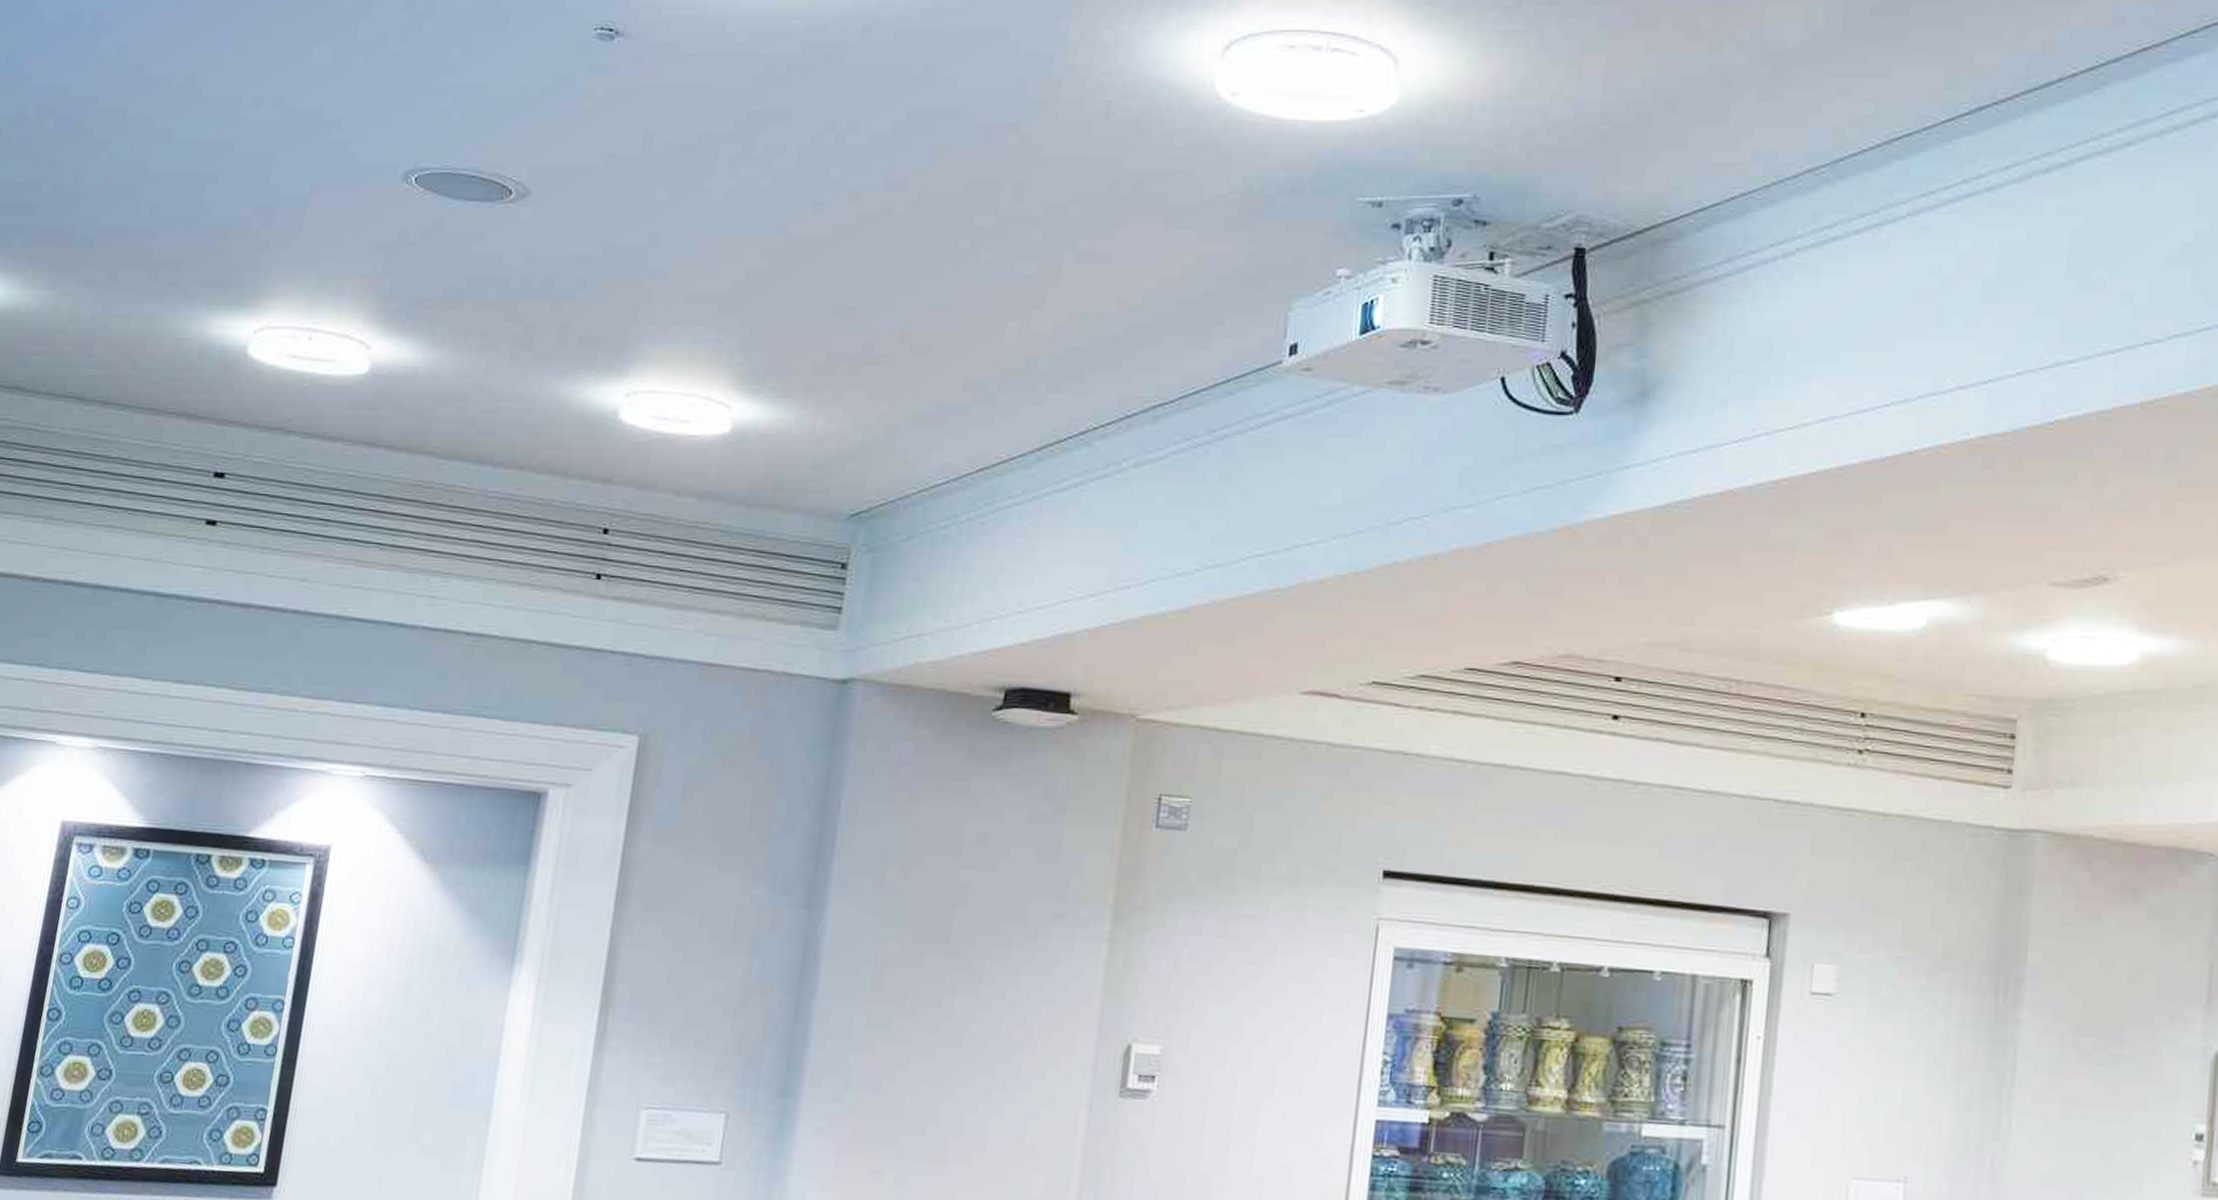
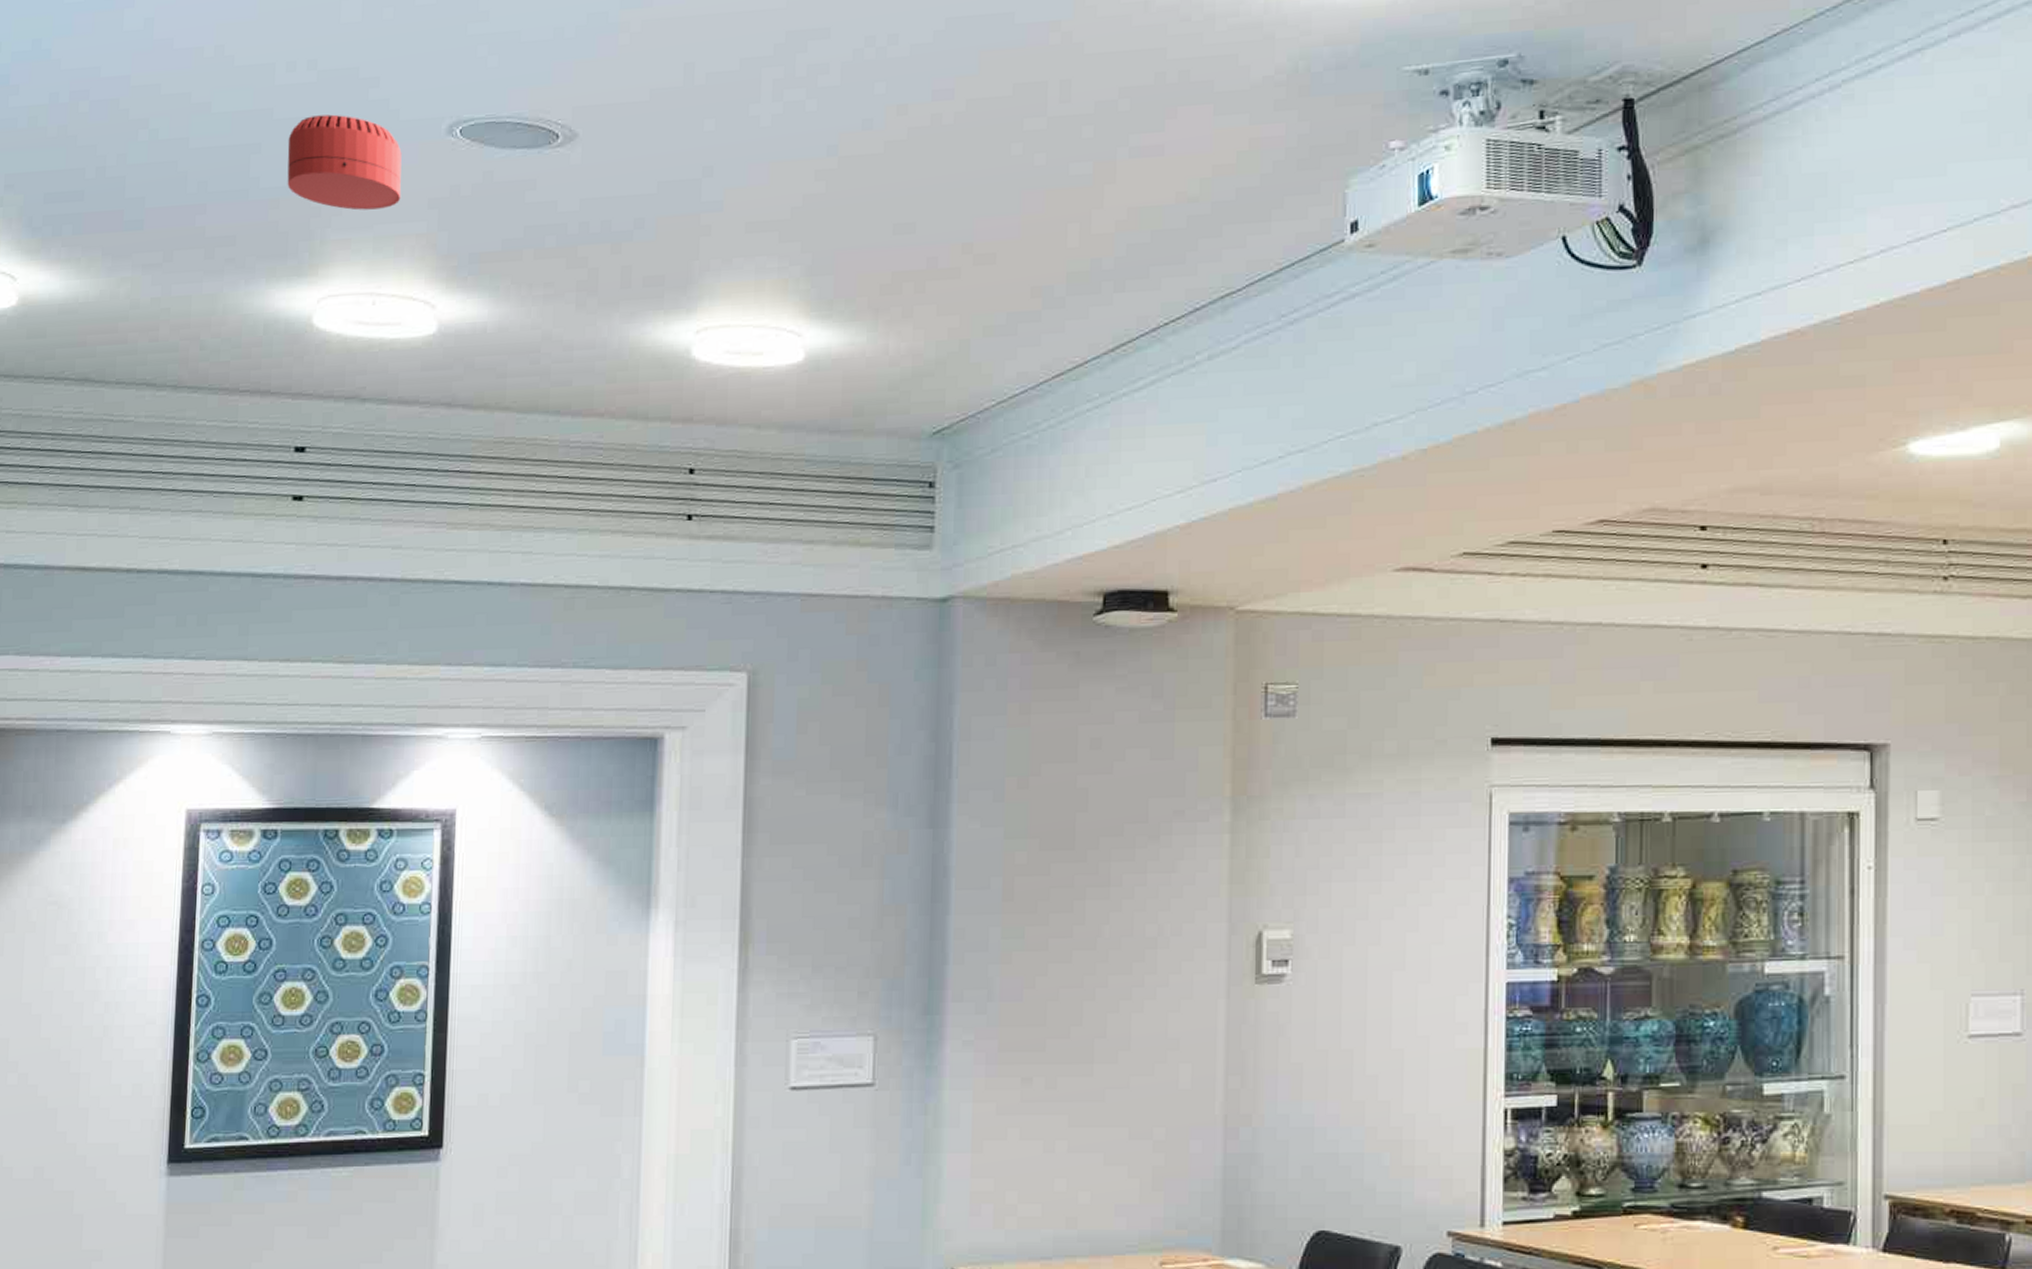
smoke detector: none [238,152,356,248] -> present [287,114,402,211]

